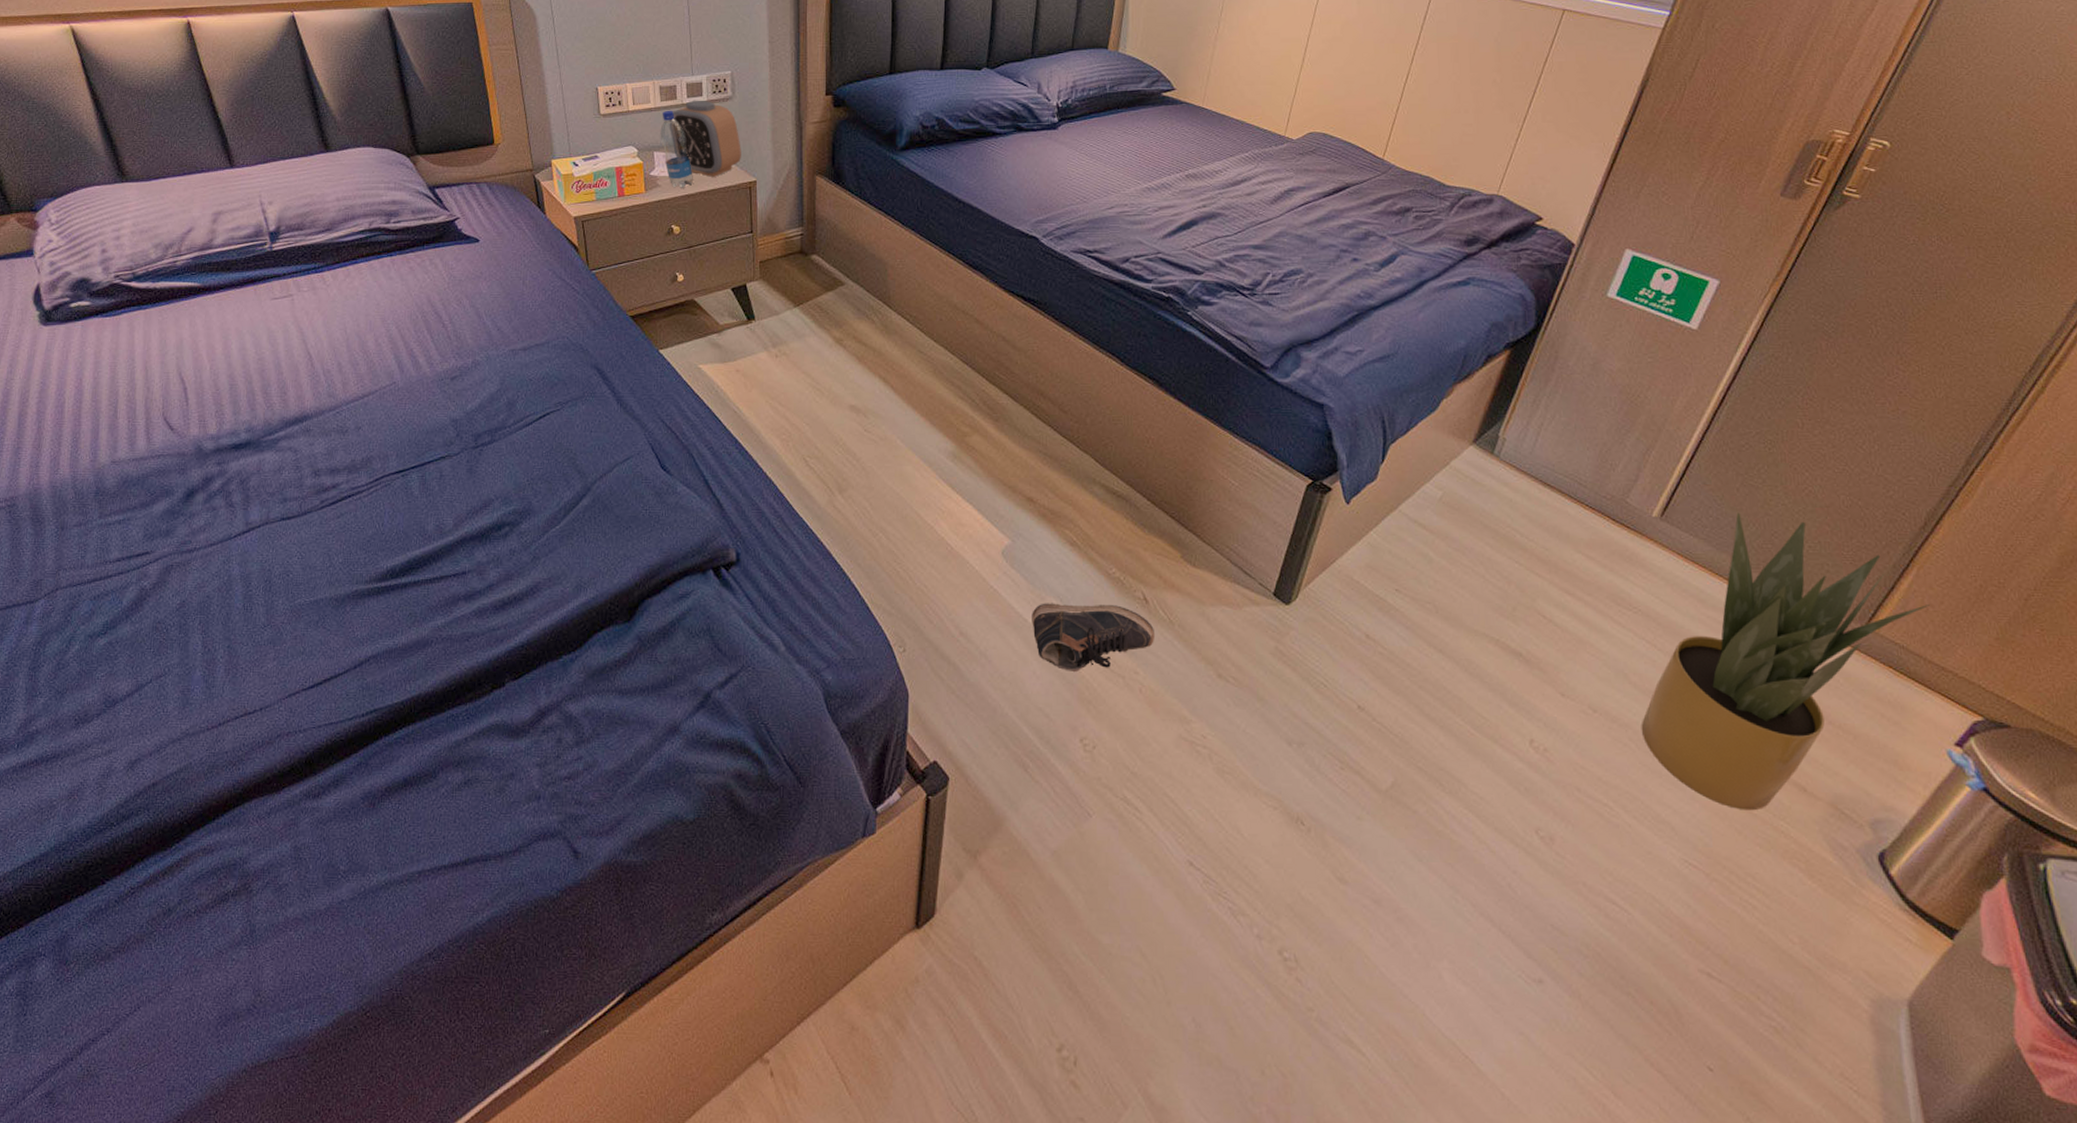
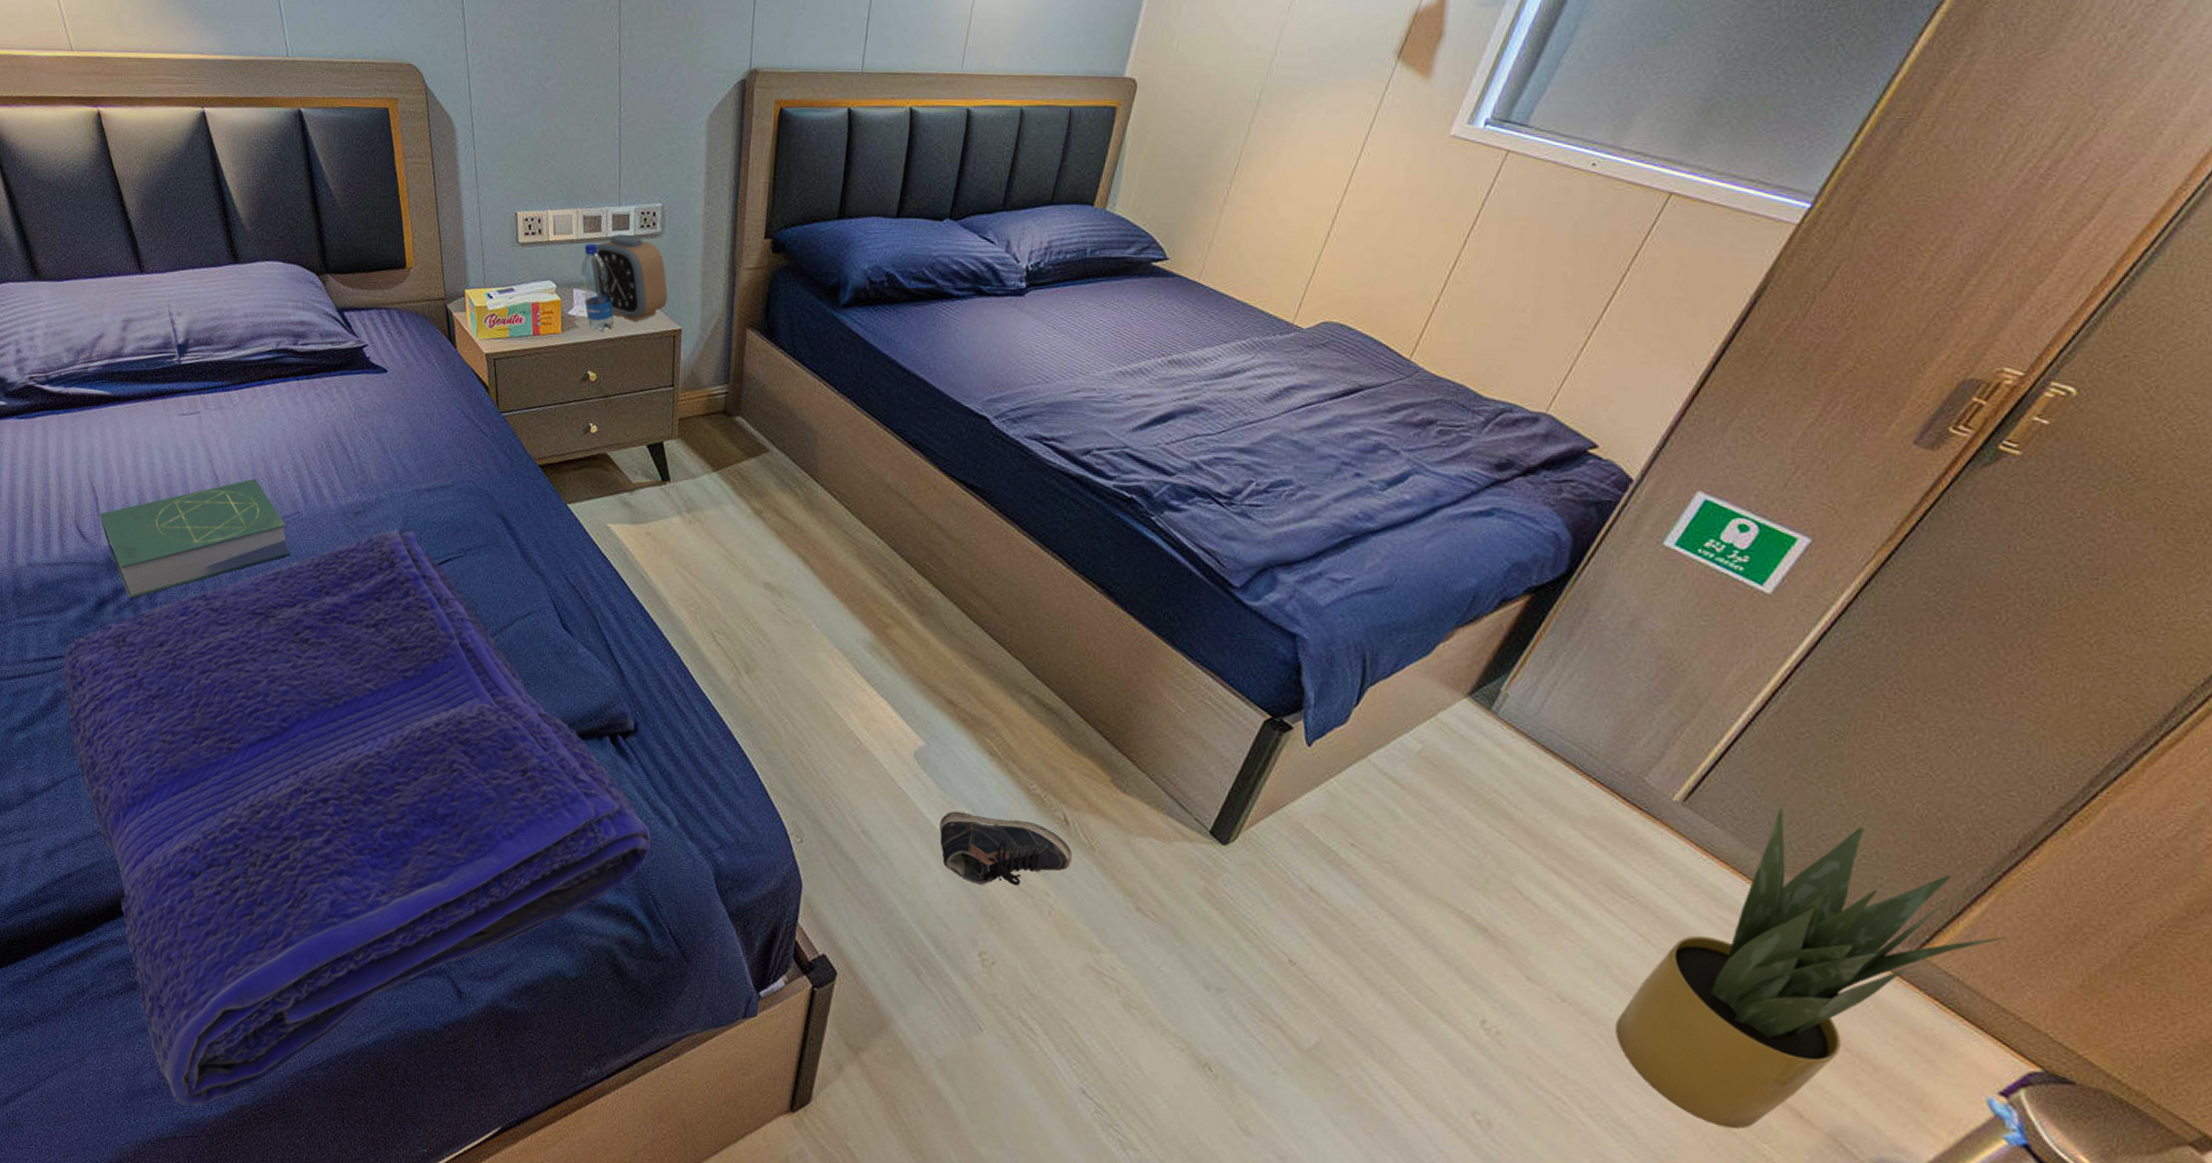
towel: none [147,390,759,1023] -> present [61,529,651,1107]
book: none [187,354,389,485] -> present [99,478,292,599]

